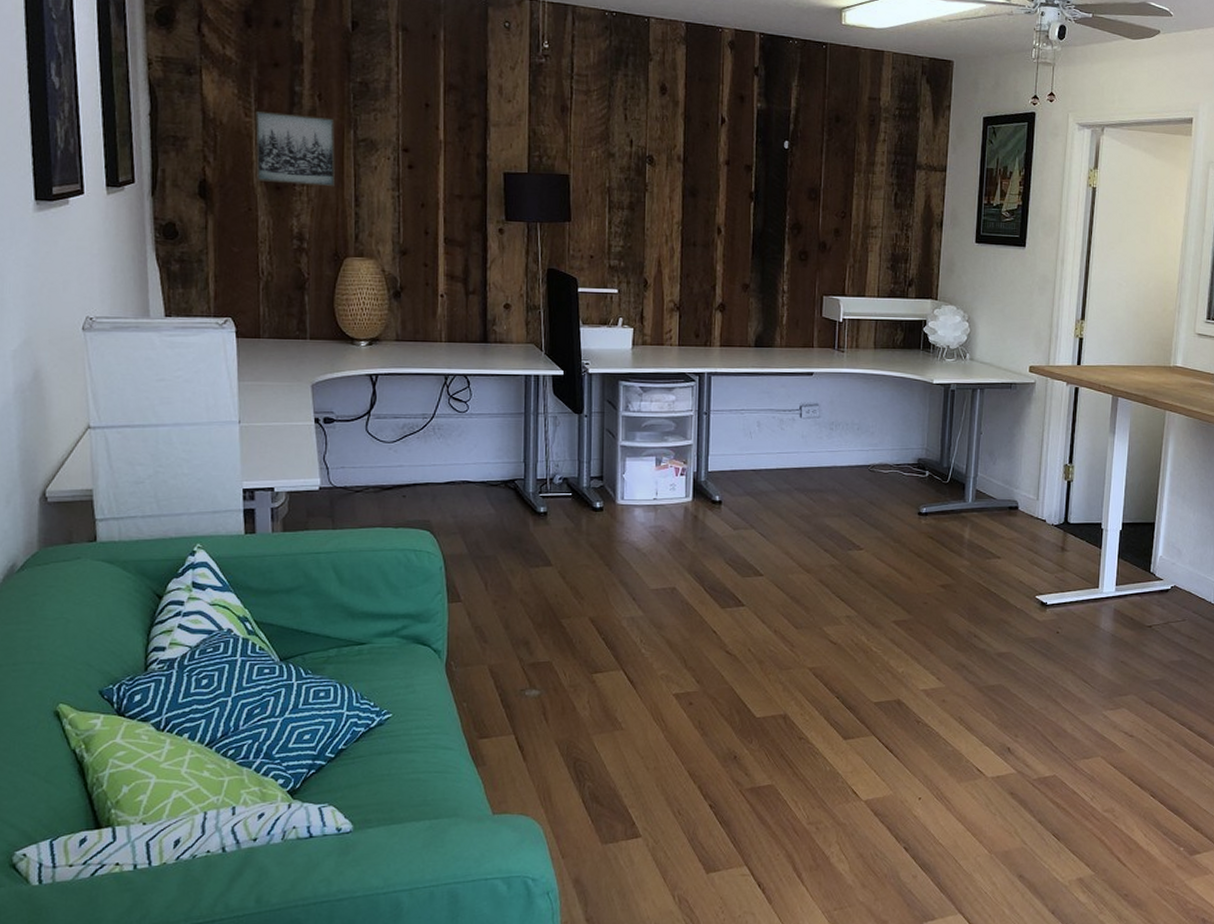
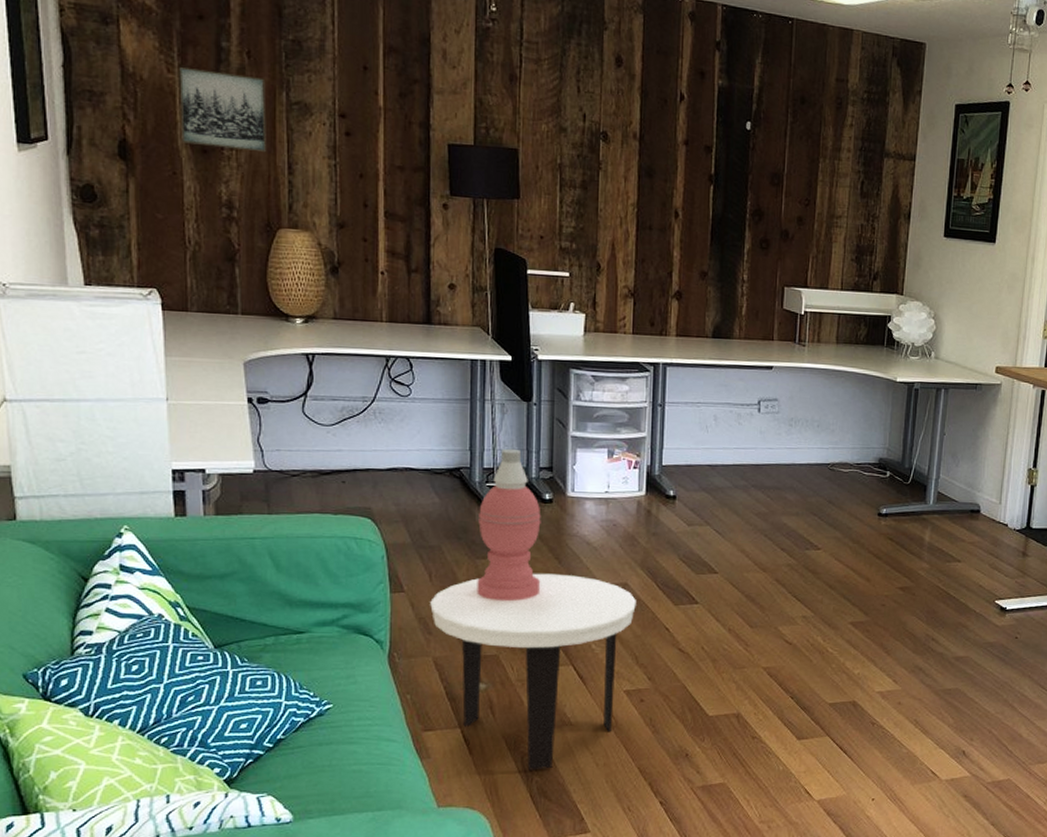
side table: none [486,580,684,776] -> present [430,573,636,770]
table lamp: none [530,459,592,609] -> present [477,448,541,602]

